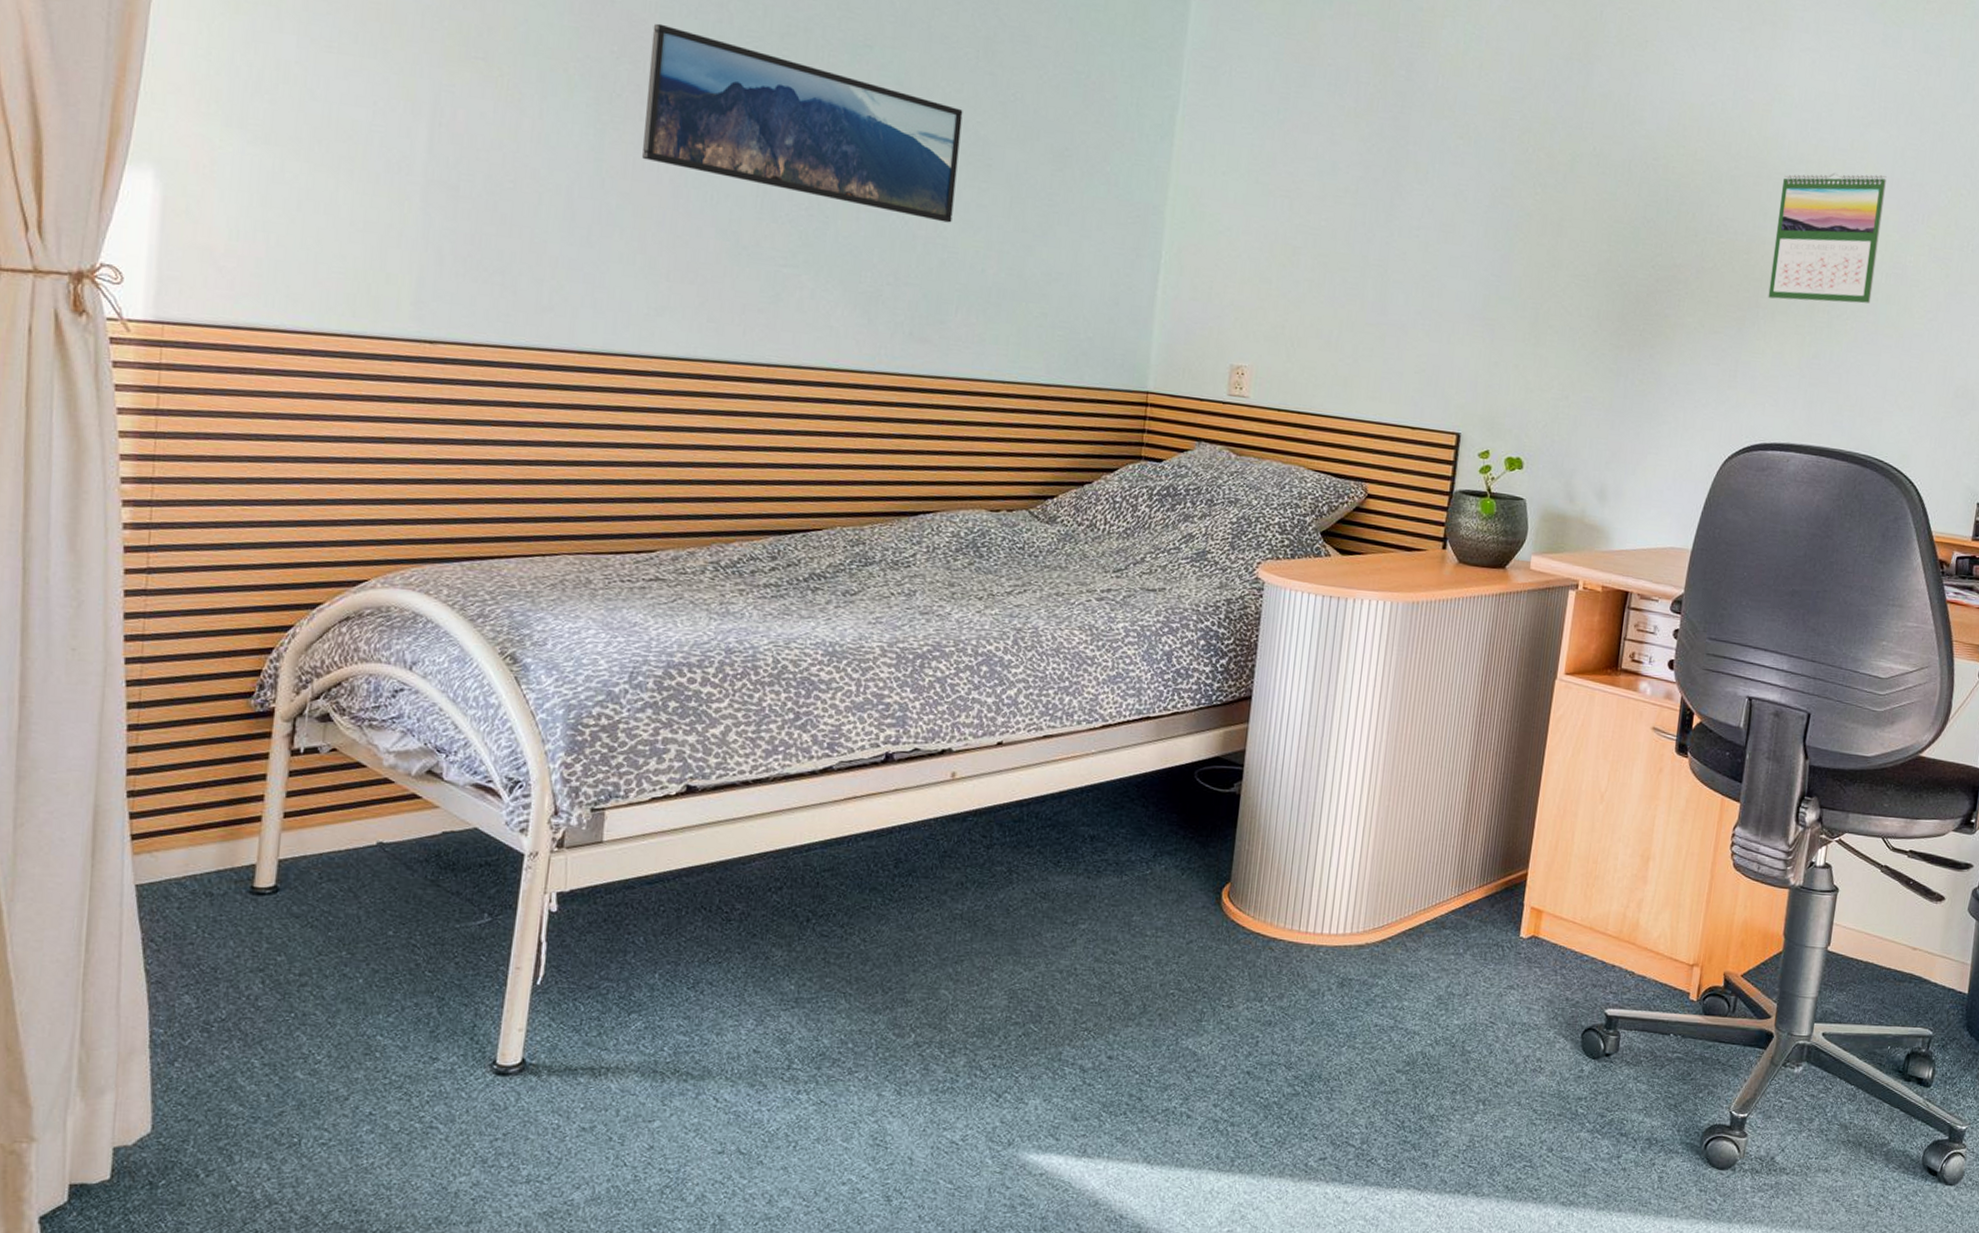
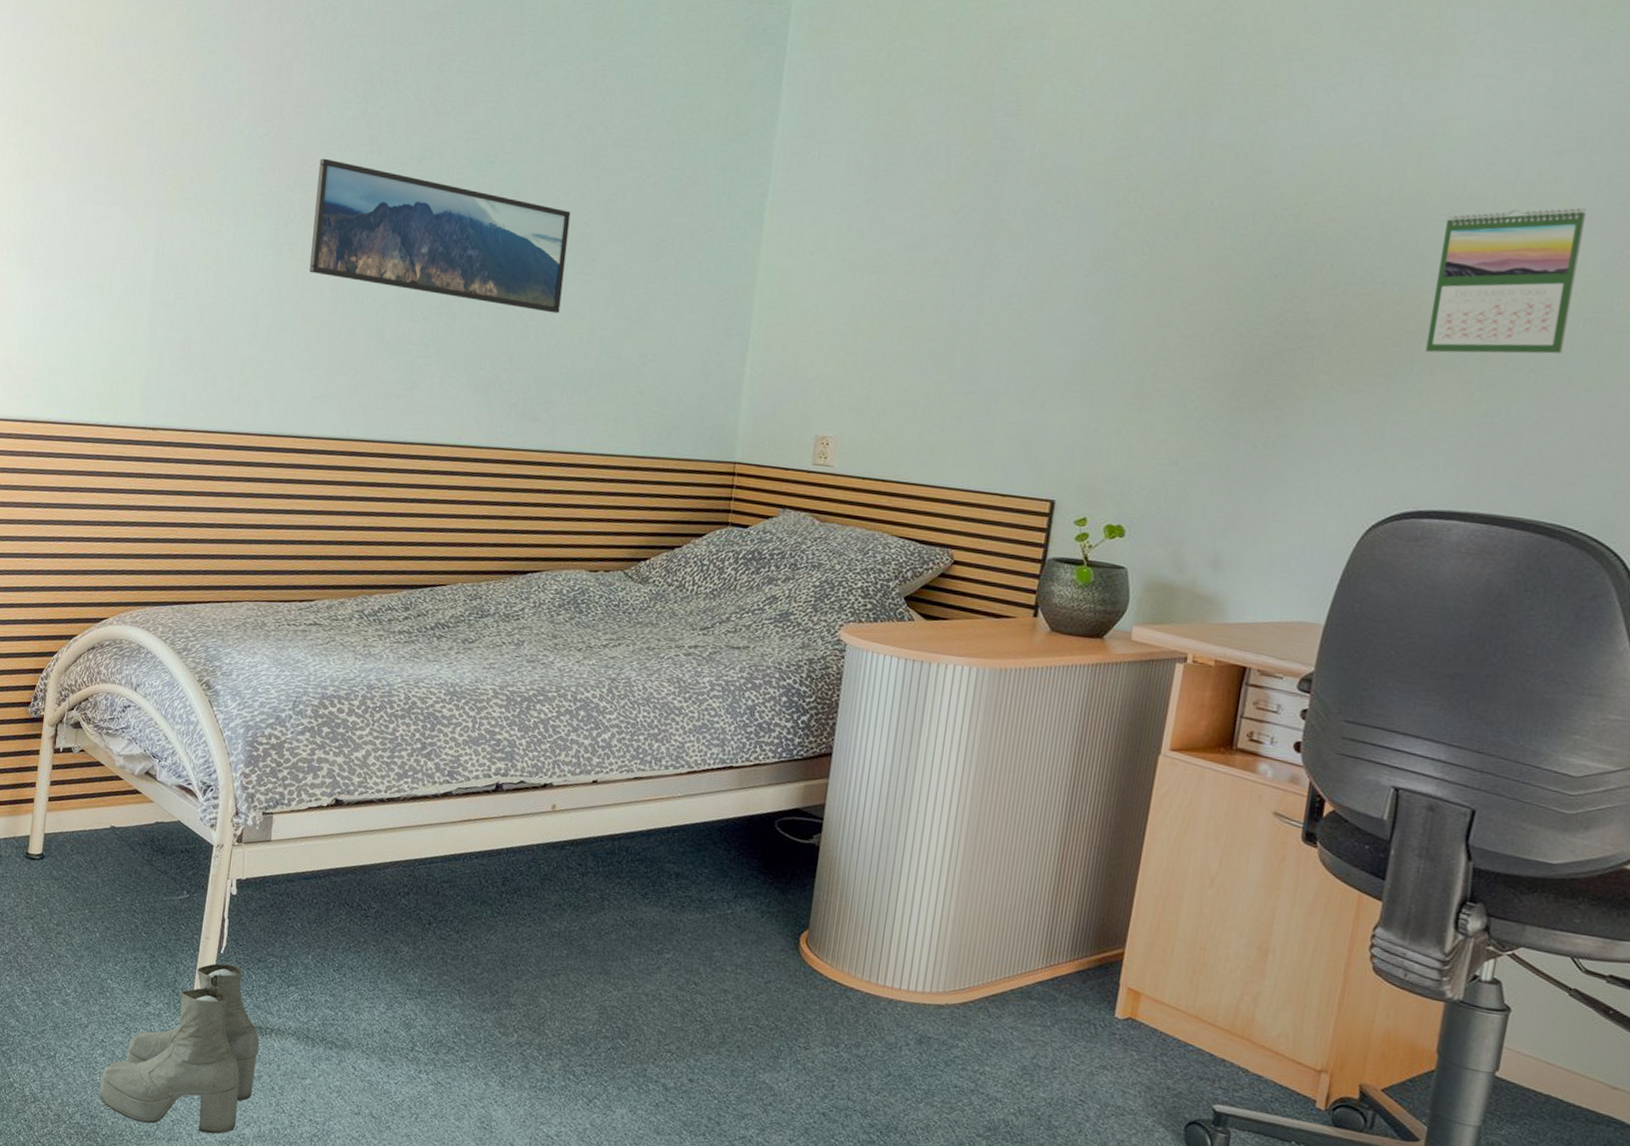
boots: none [366,996,592,1208] -> present [99,963,260,1134]

